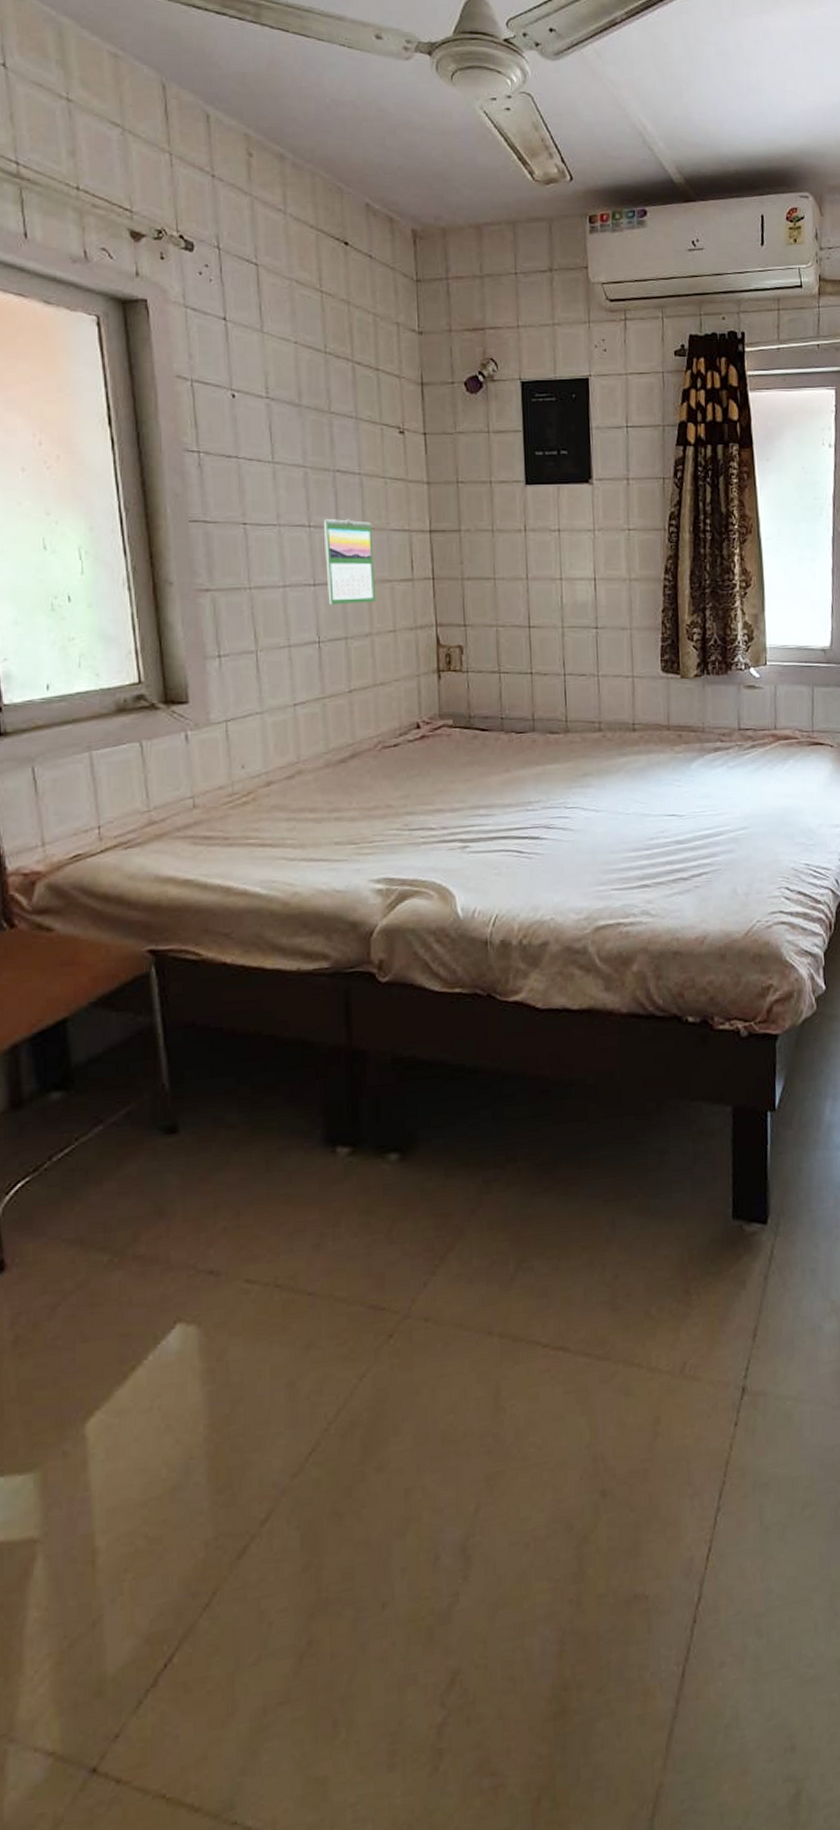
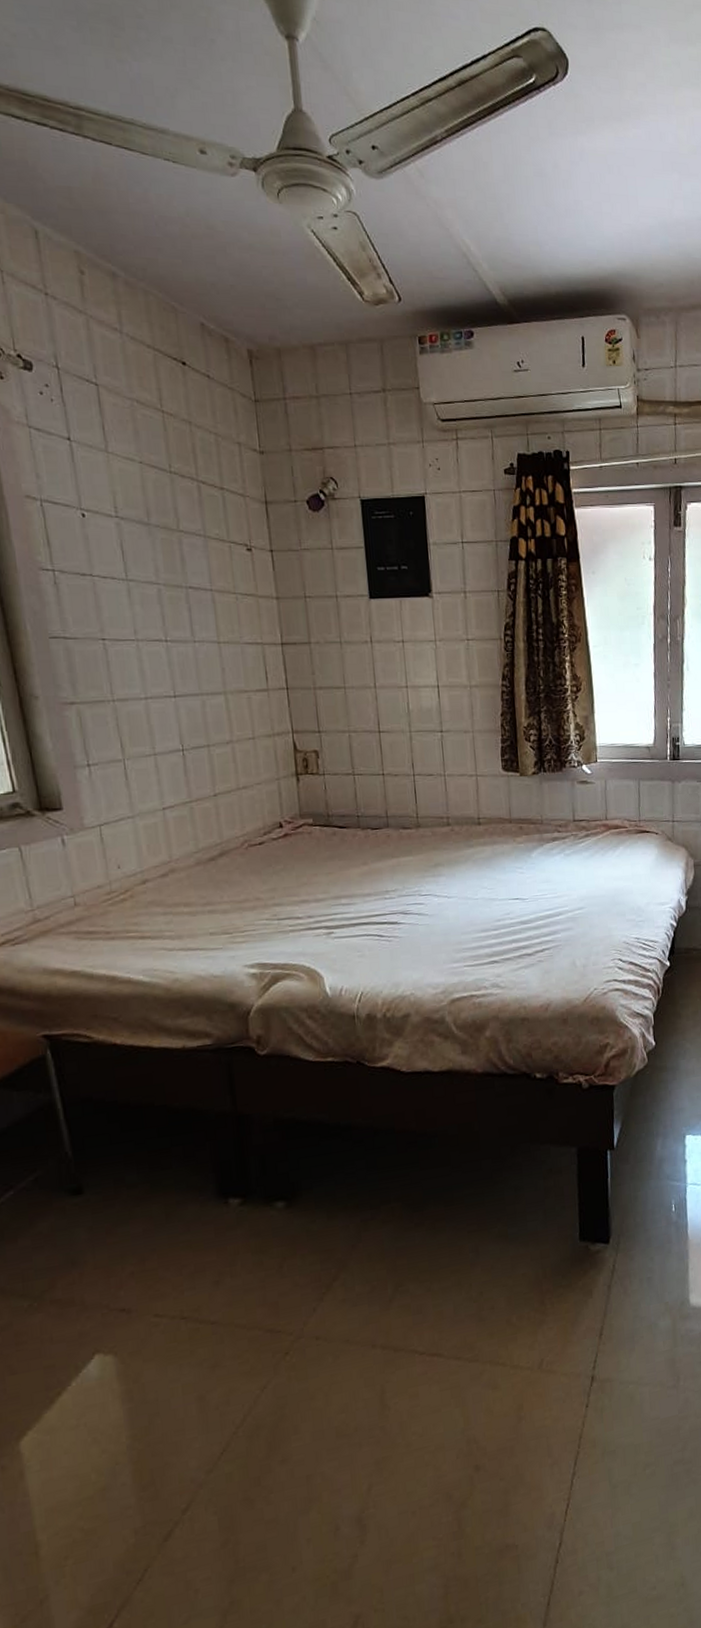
calendar: present [323,519,375,604] -> none [179,633,234,714]

